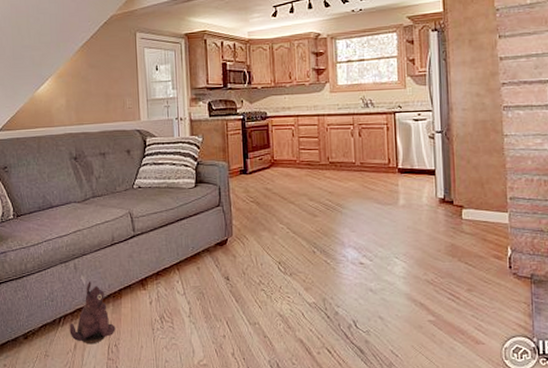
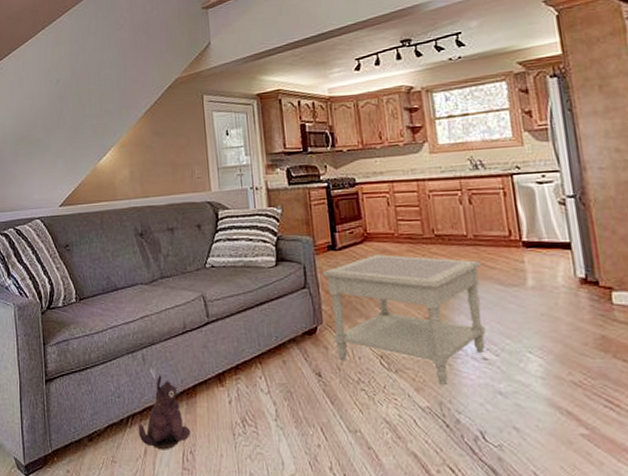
side table: none [234,178,365,285] -> present [322,254,486,385]

